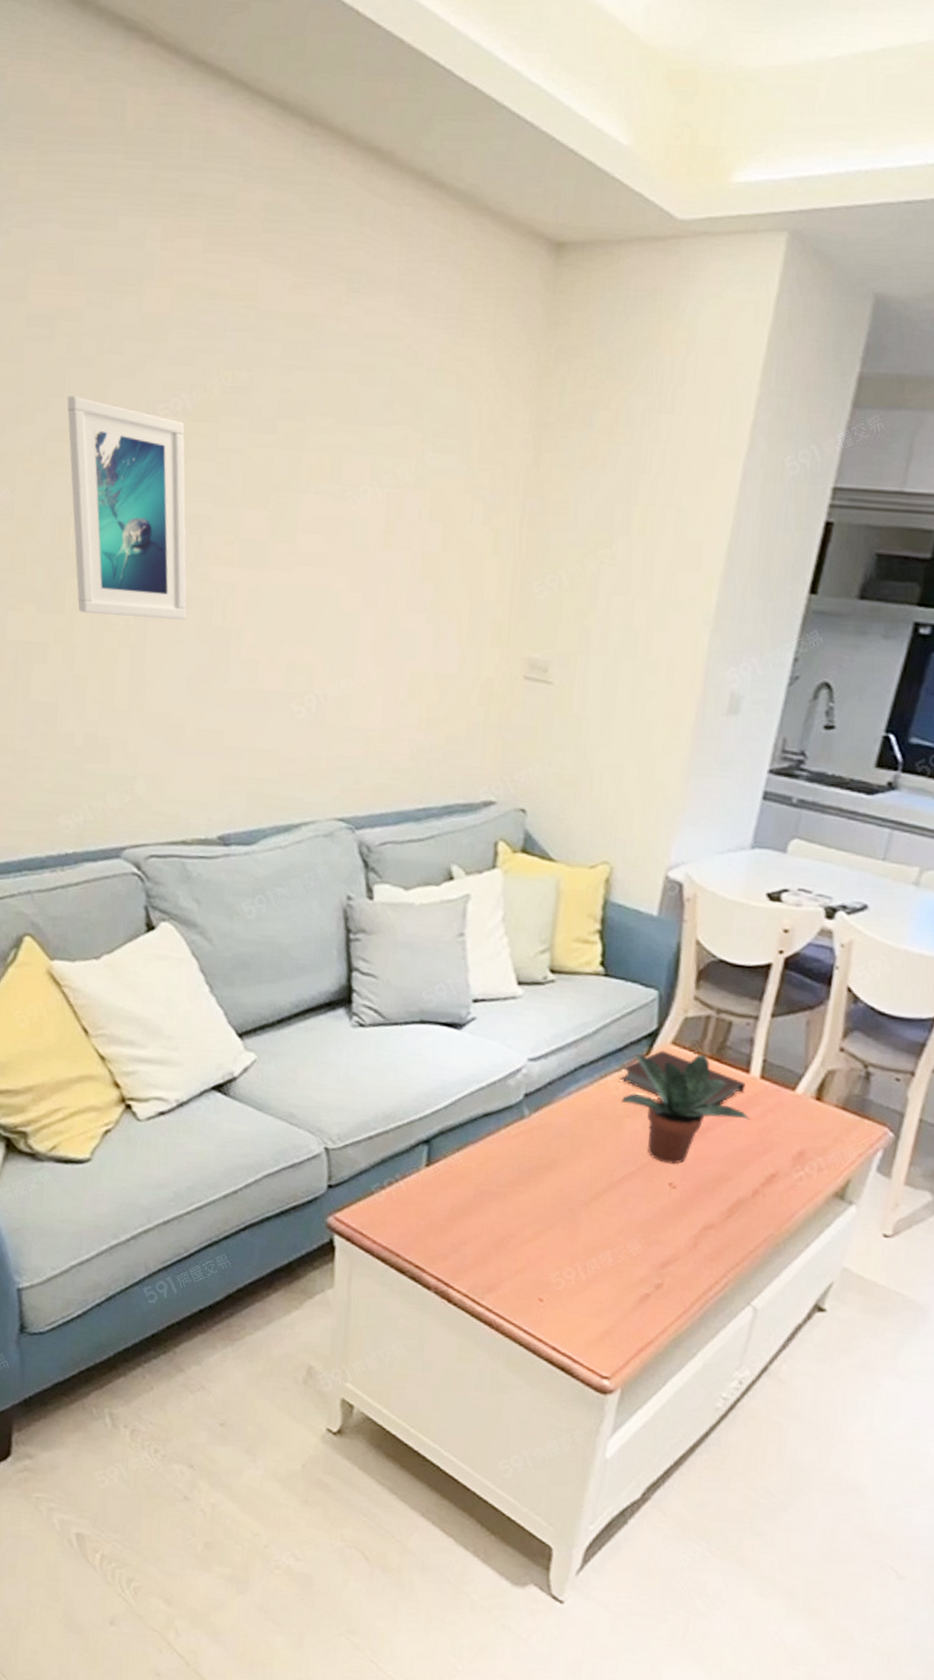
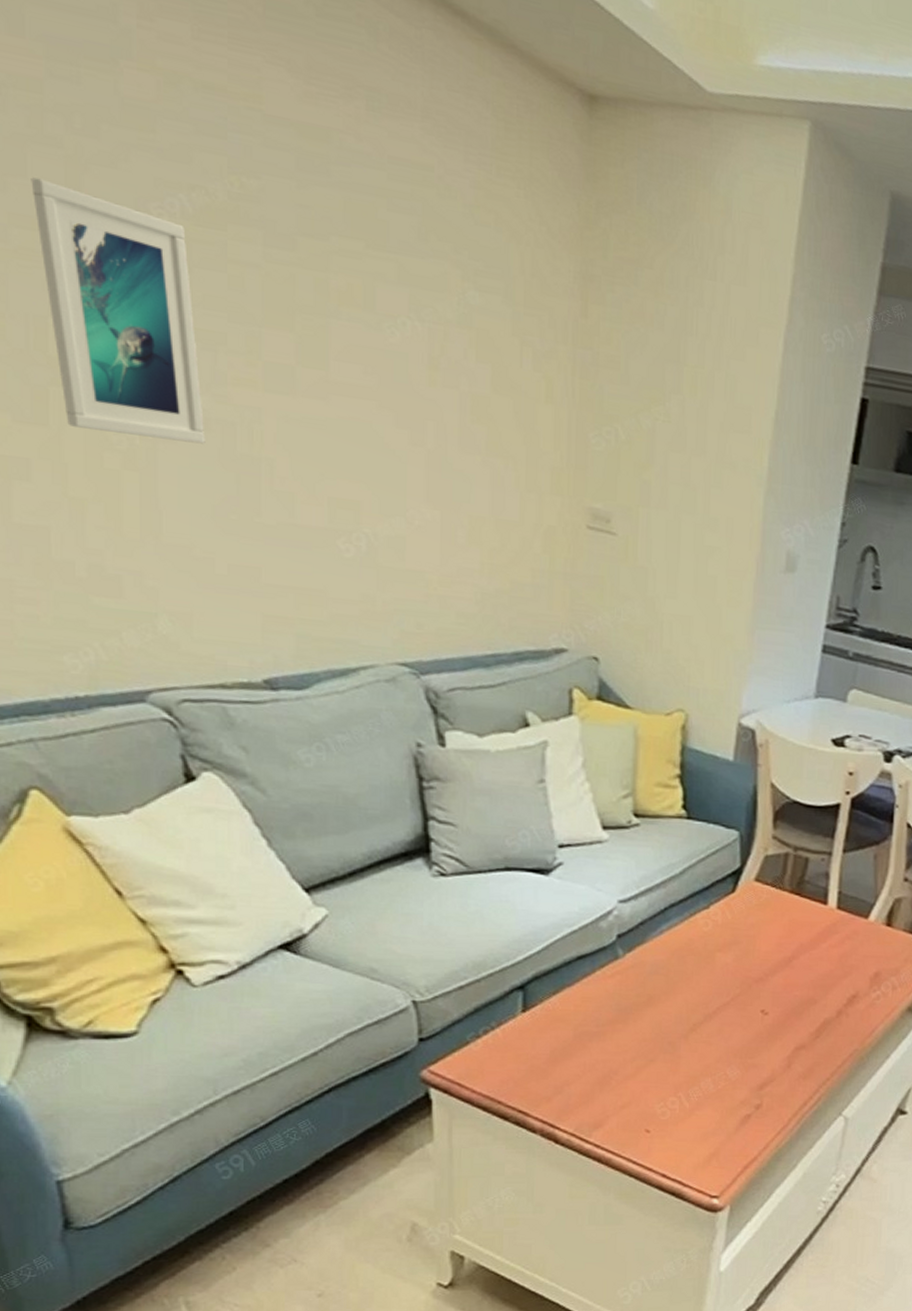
notebook: present [620,1050,746,1106] -> none [709,887,824,937]
potted plant: present [620,1054,751,1164] -> none [711,889,831,992]

